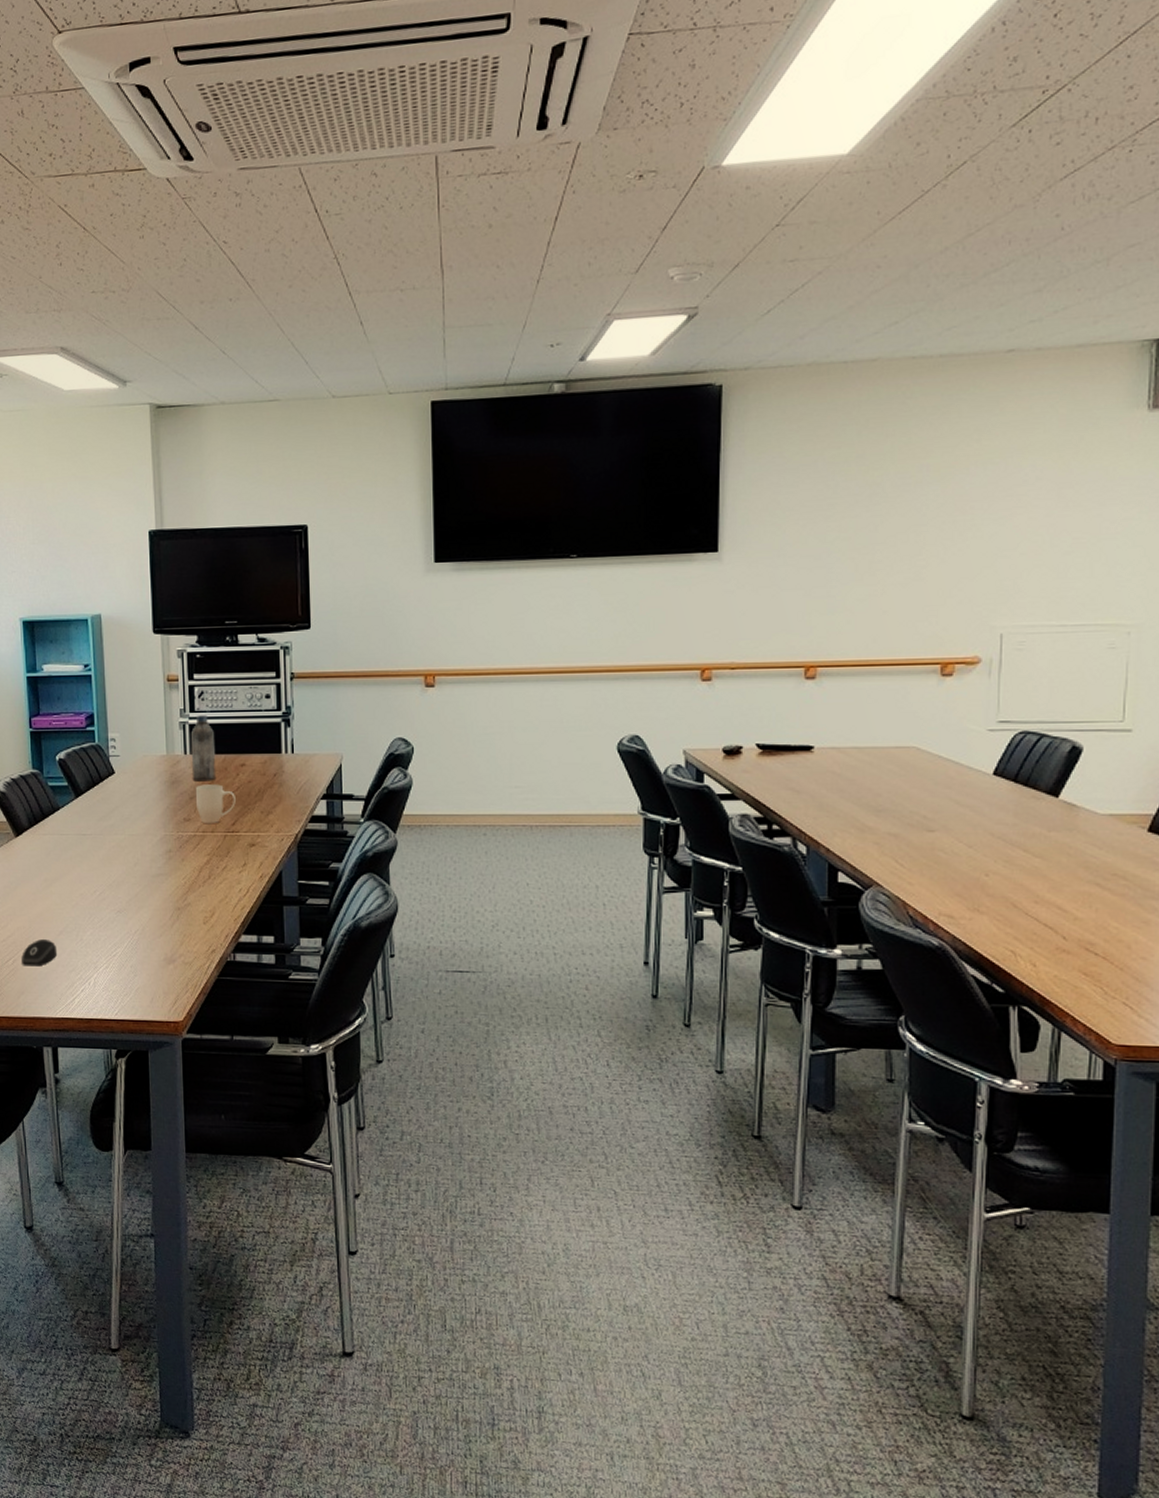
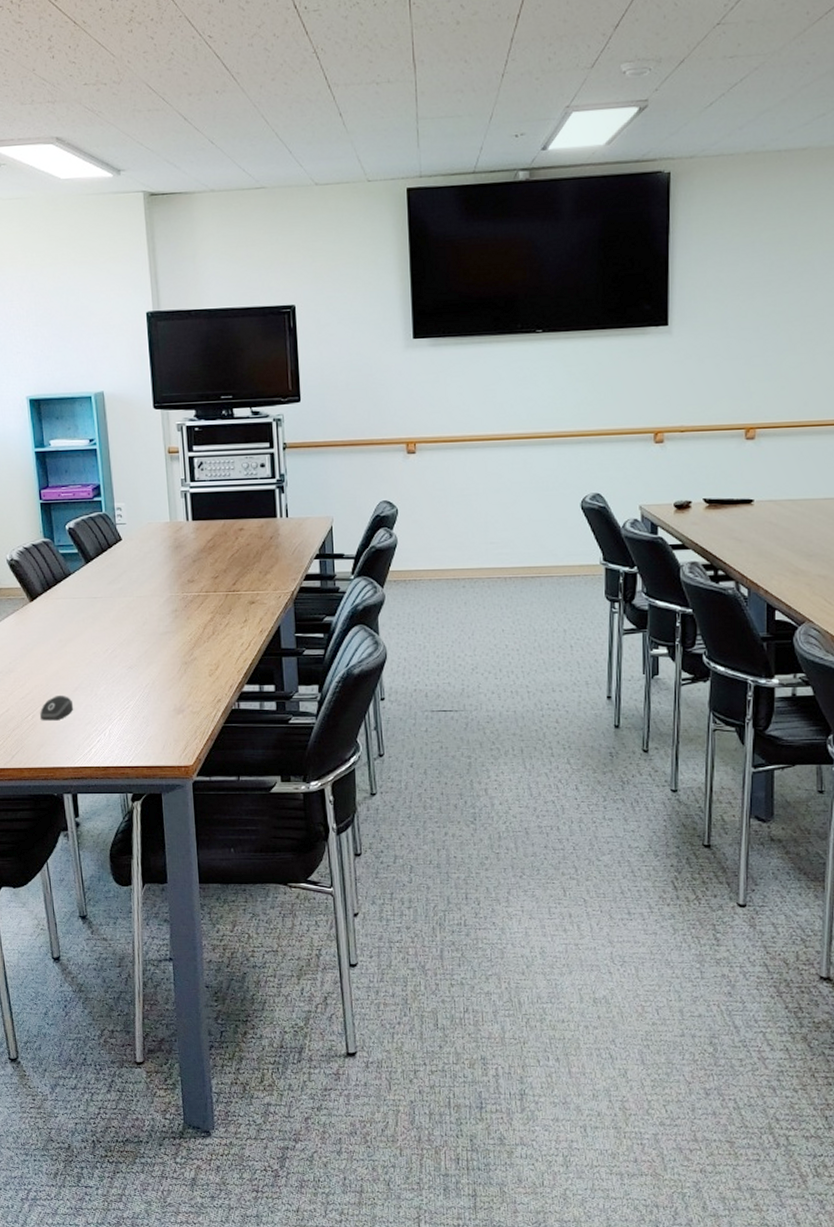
water bottle: present [190,715,217,782] -> none [191,484,217,546]
mug: present [195,784,236,824] -> none [197,548,236,585]

